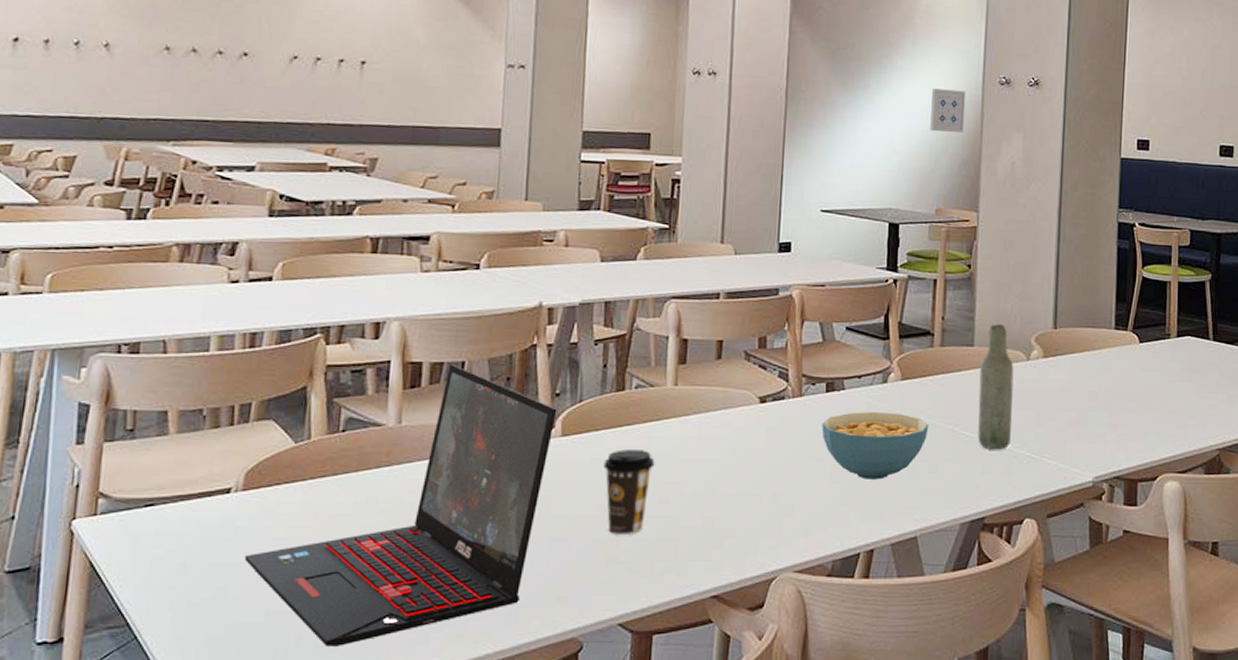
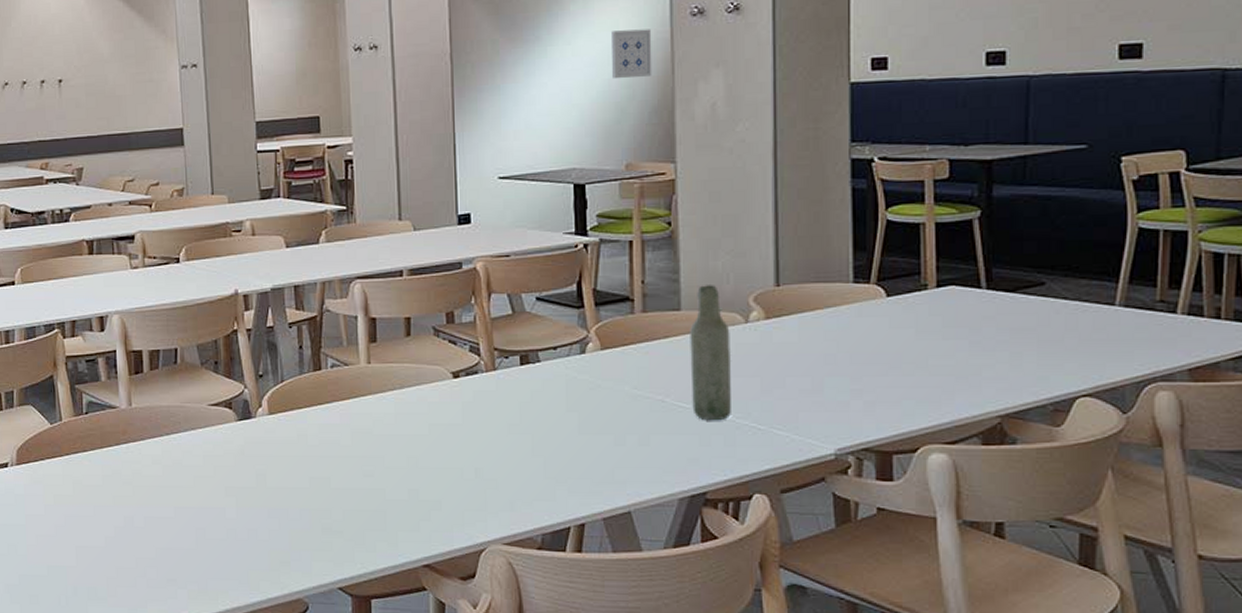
laptop: present [244,364,557,646] -> none [25,351,262,597]
coffee cup: present [603,449,655,536] -> none [309,426,357,506]
cereal bowl: present [822,411,929,480] -> none [519,383,636,453]

